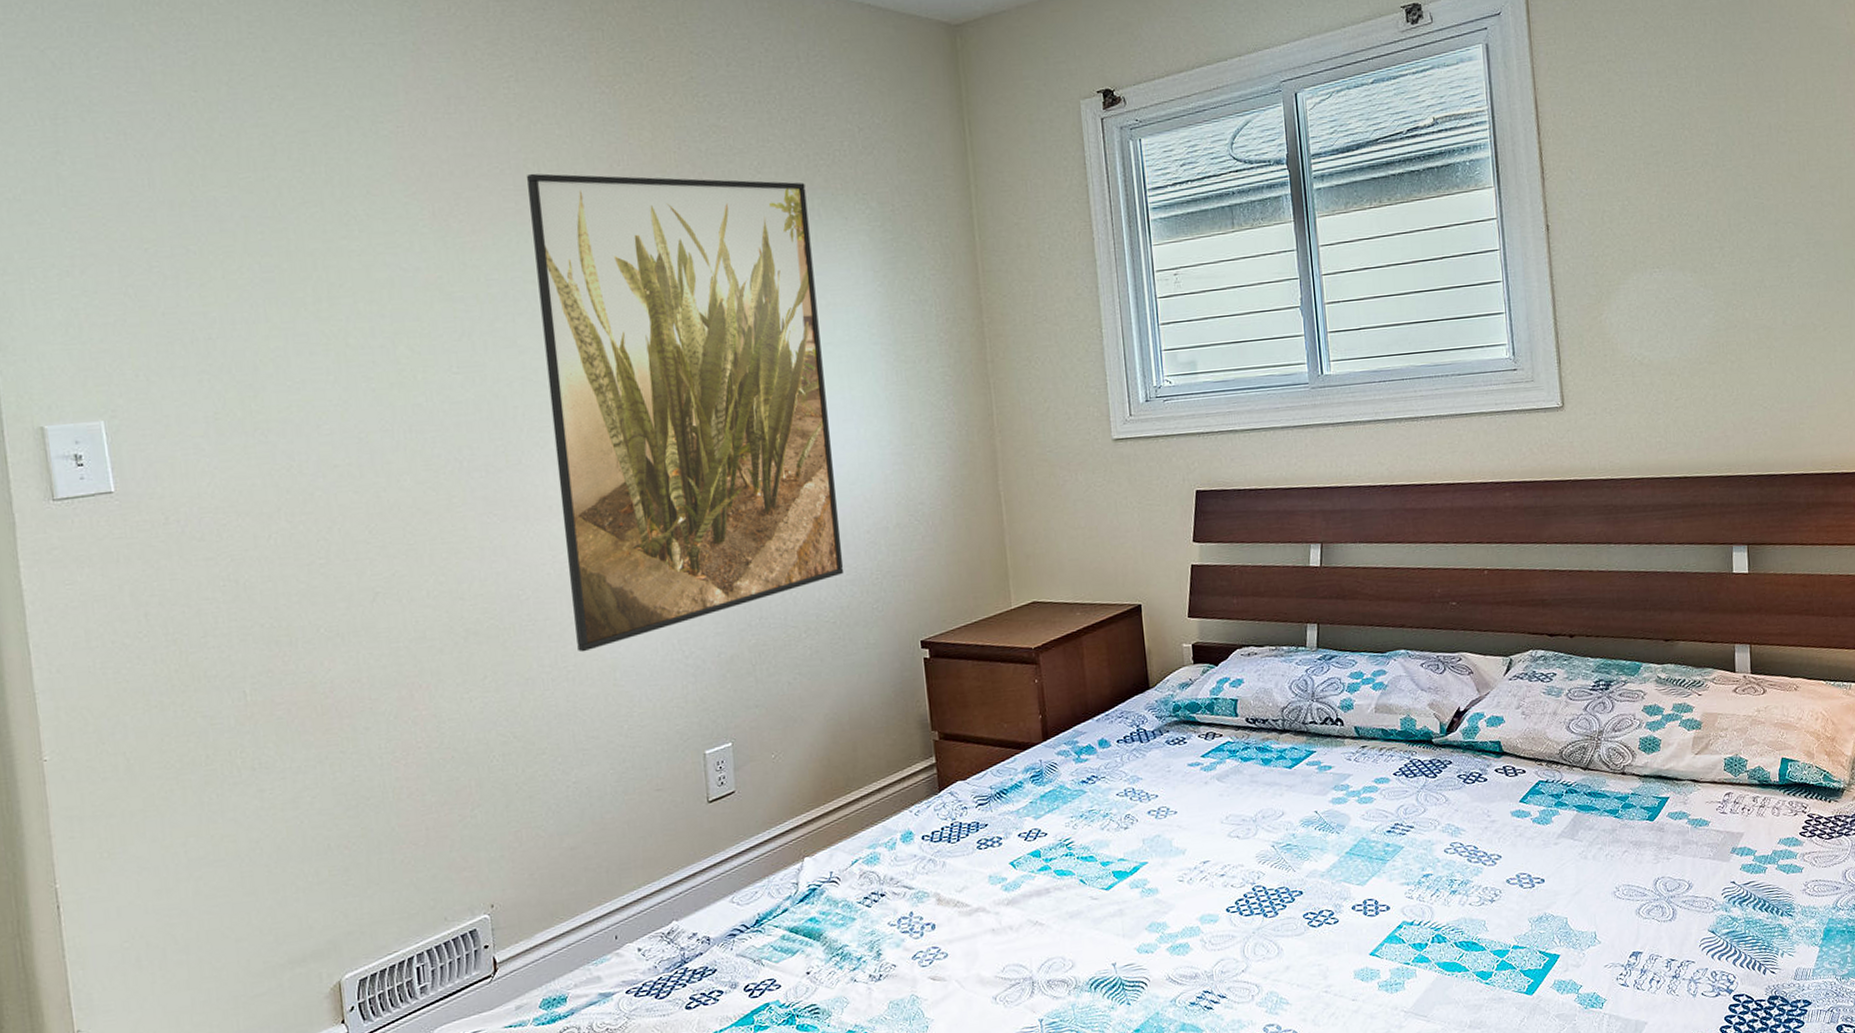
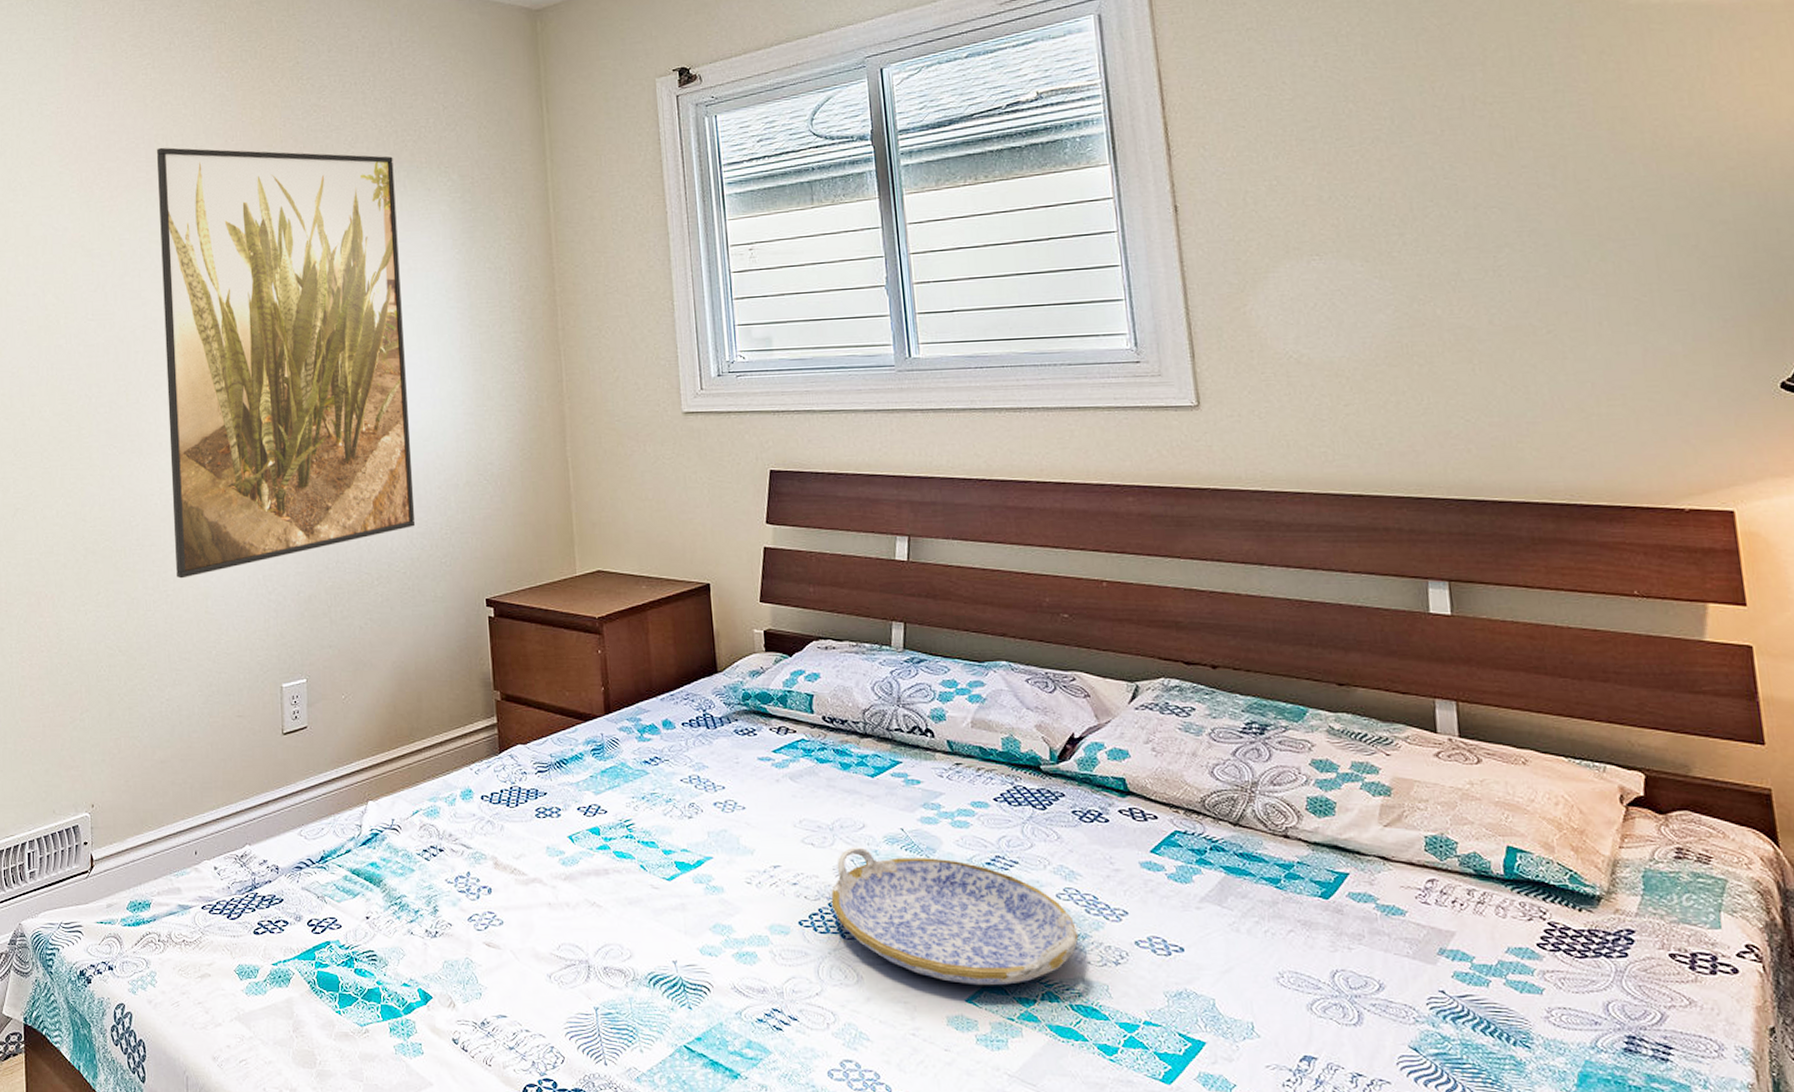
serving tray: none [1254,833,1462,941] -> present [831,847,1079,986]

